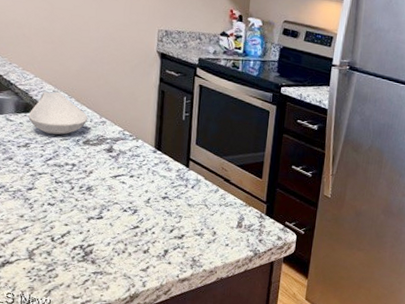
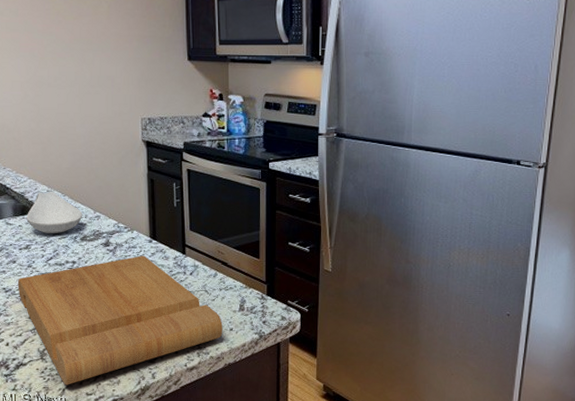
cutting board: none [12,164,219,287] -> present [17,255,223,385]

